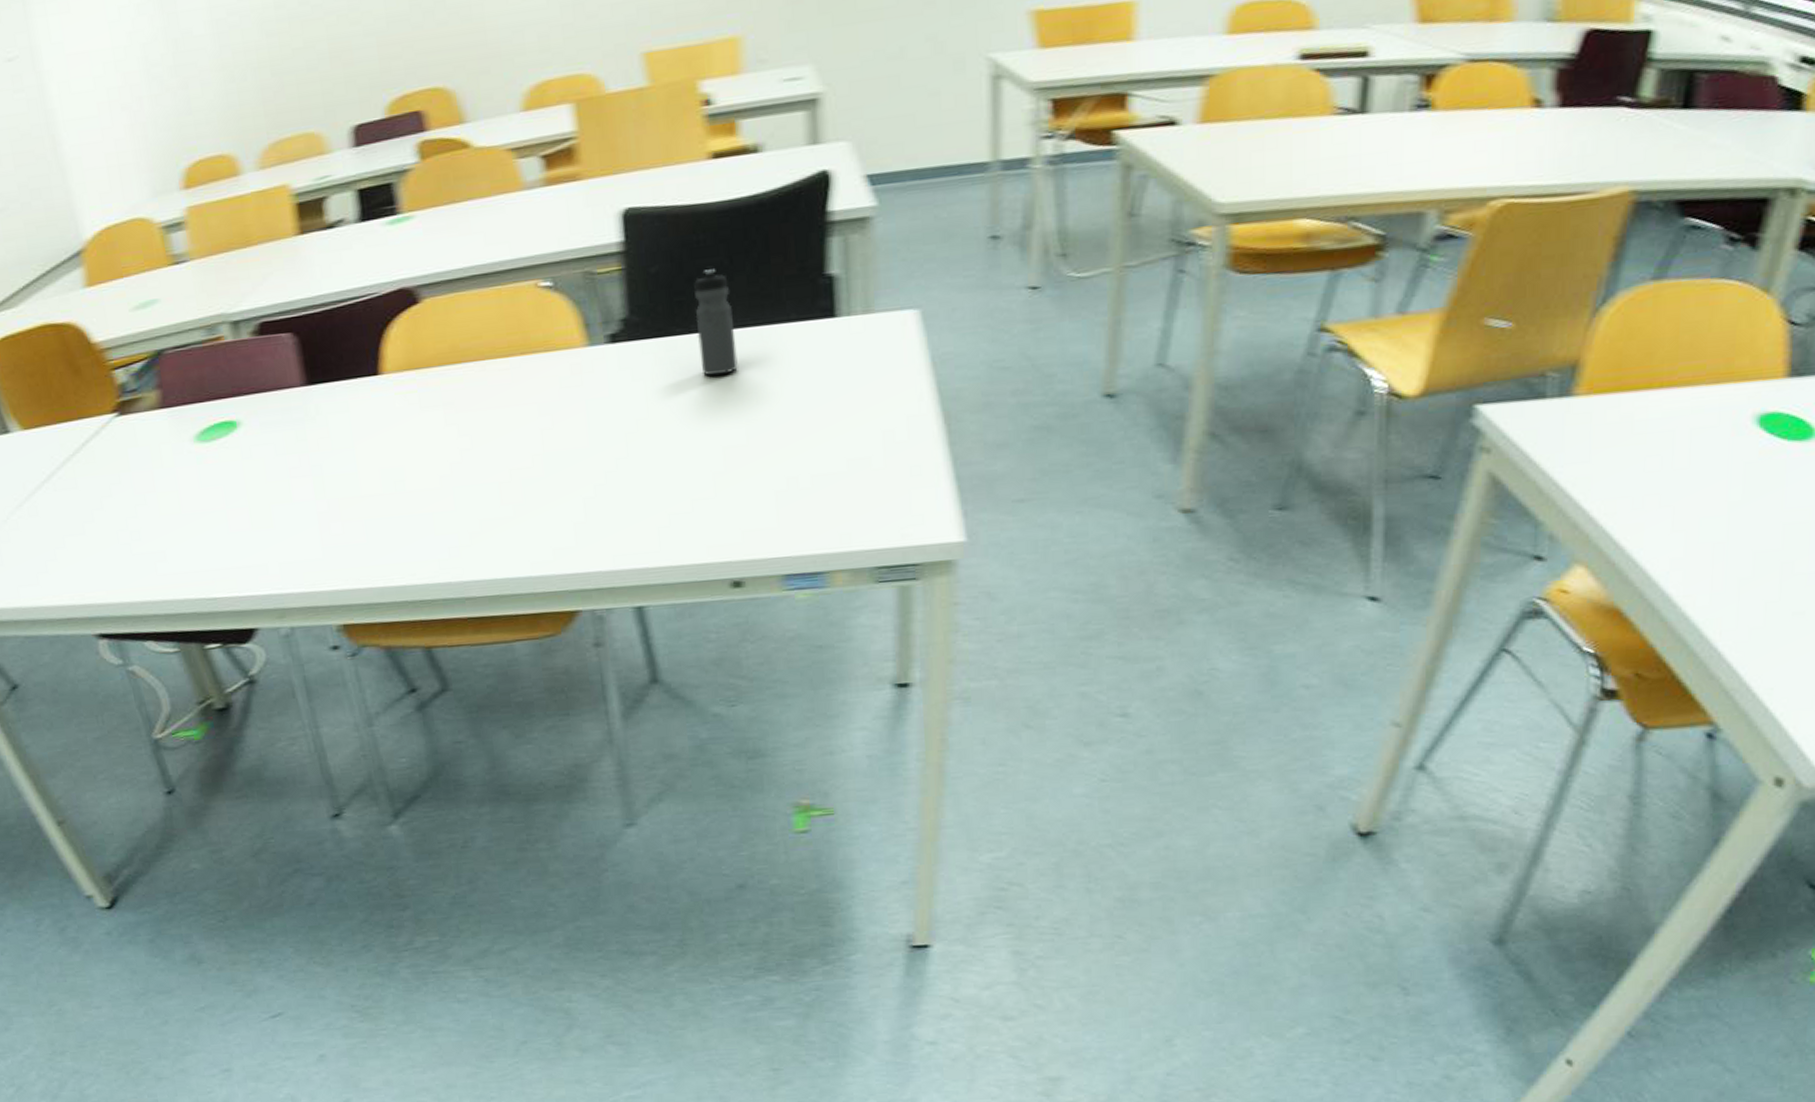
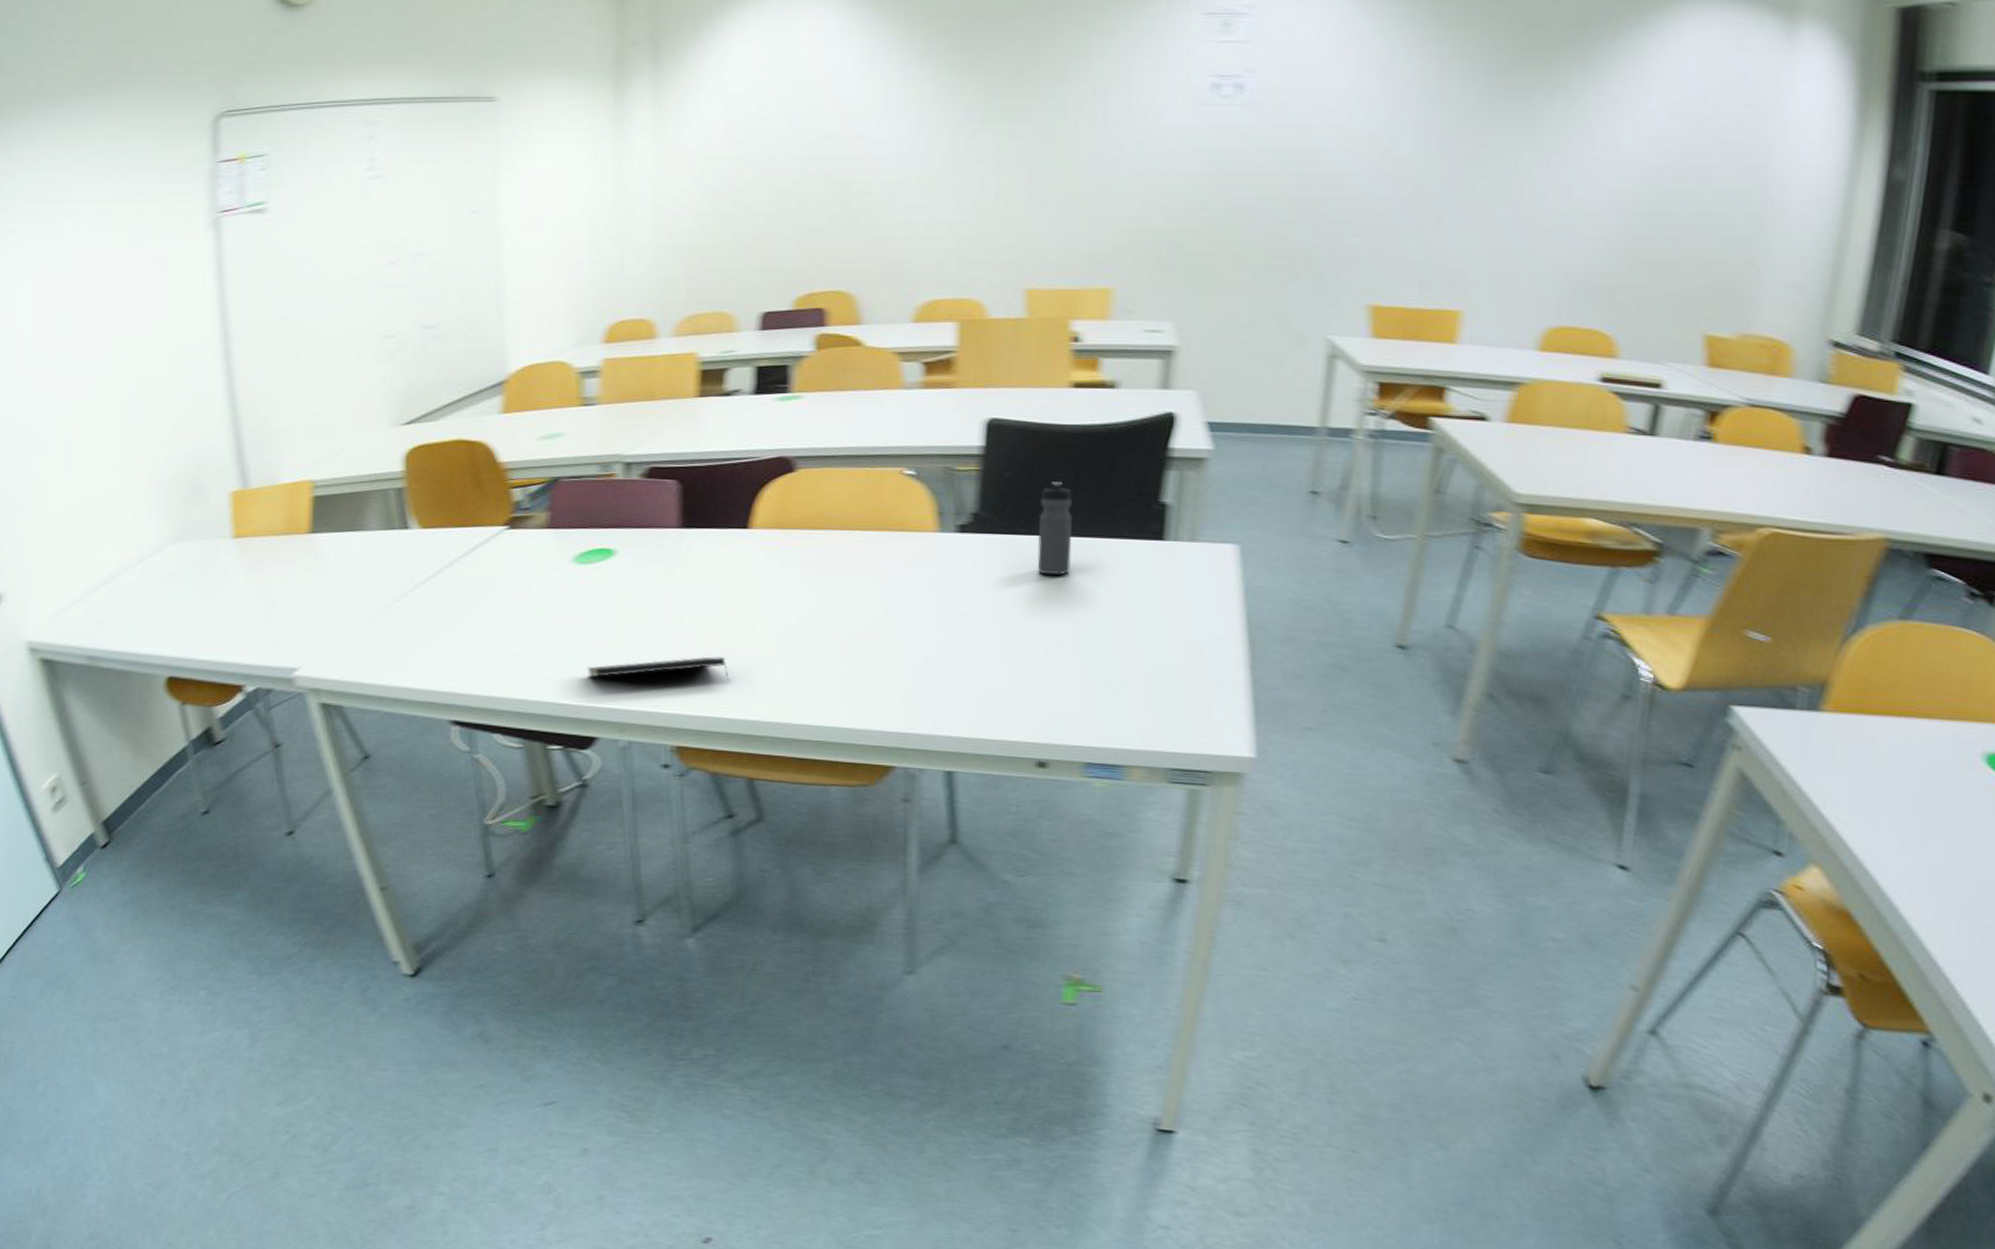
notepad: none [231,521,387,565] -> present [587,656,729,680]

